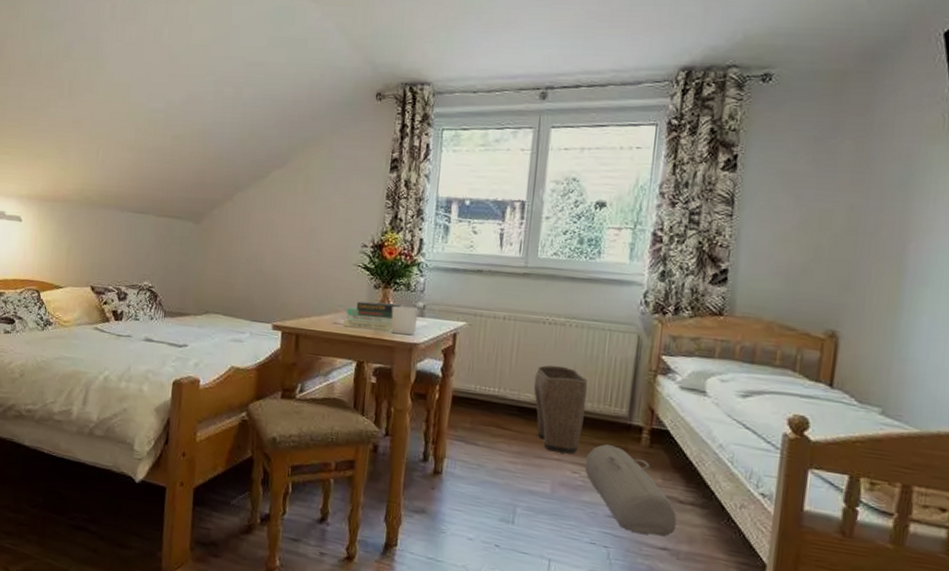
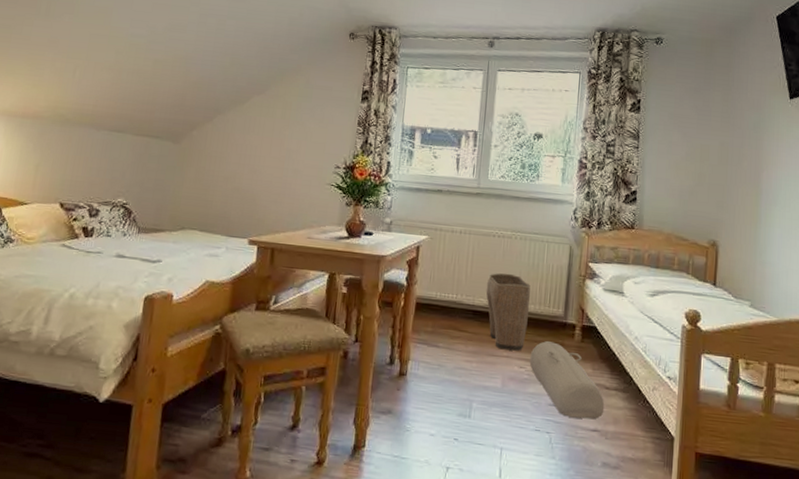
books: present [343,300,402,331] -> none [317,217,371,244]
mug: present [390,305,418,336] -> none [360,221,385,249]

